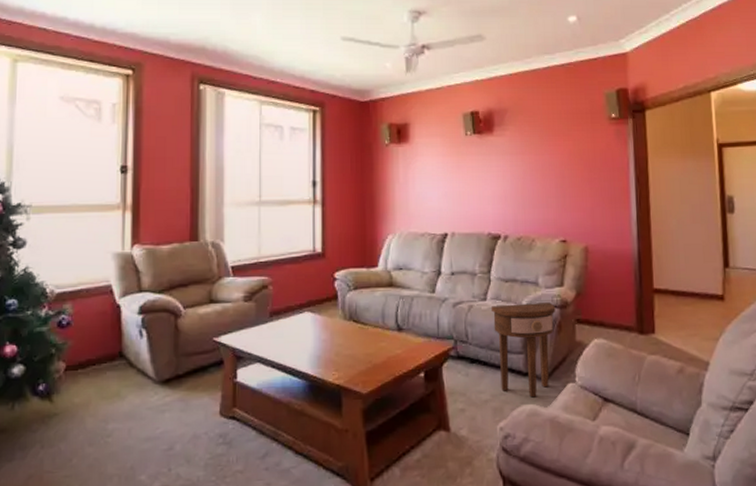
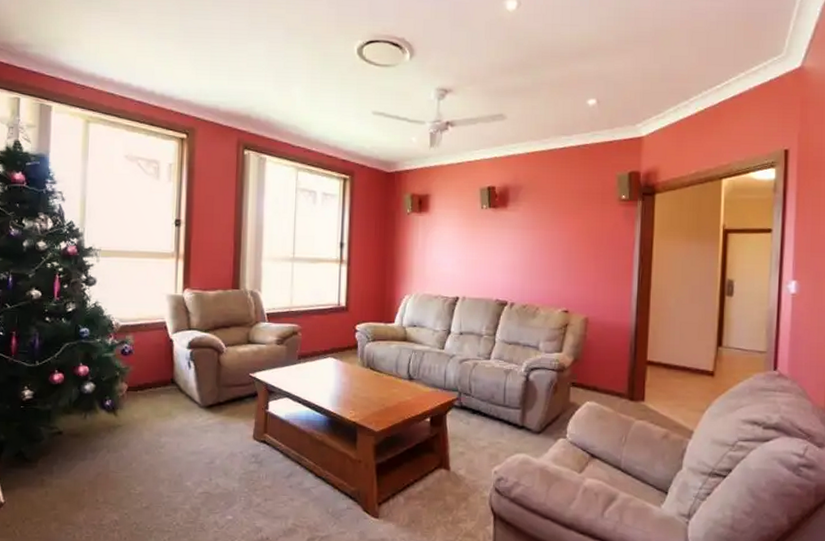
side table: present [492,302,556,398] -> none [494,364,553,448]

